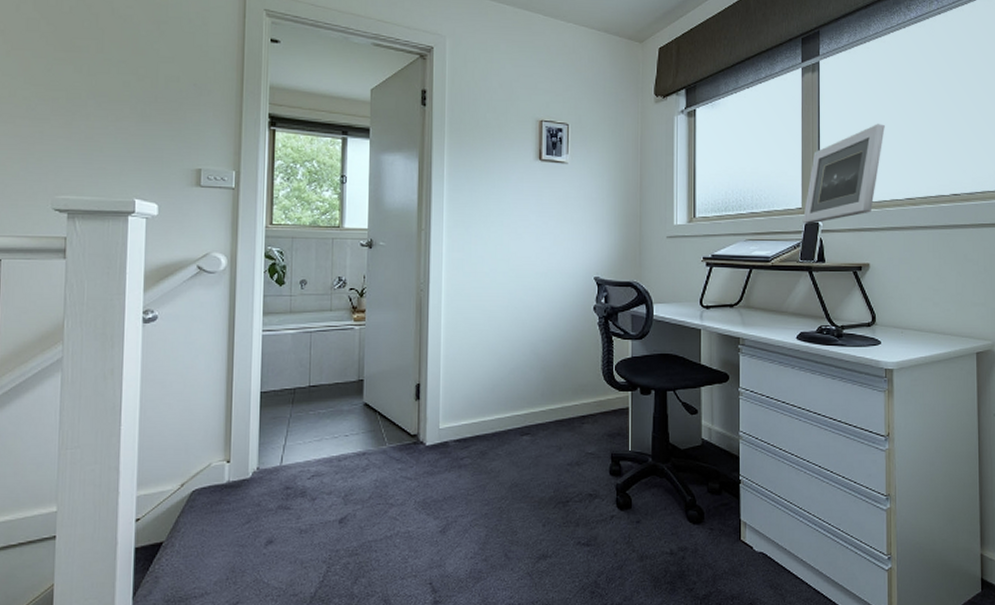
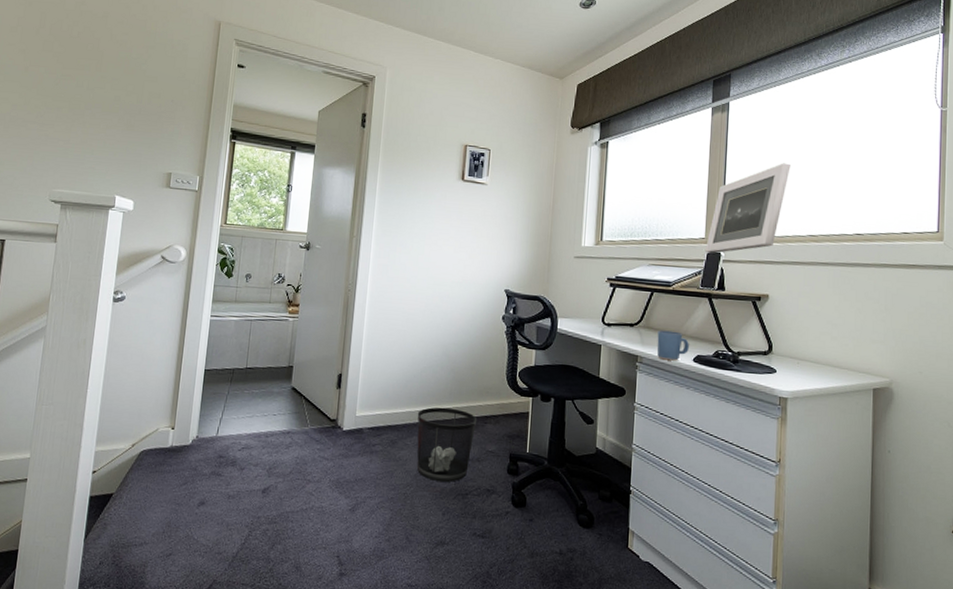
waste bin: none [507,410,574,490] -> present [416,407,477,482]
mug: none [759,309,792,340] -> present [657,330,689,361]

